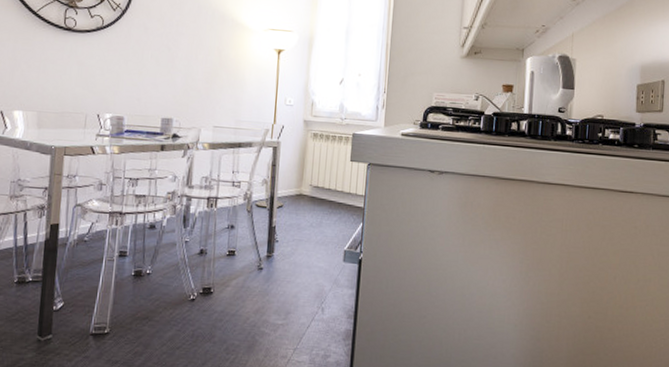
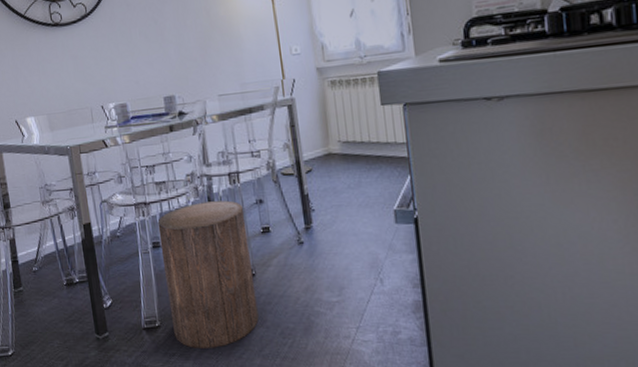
stool: none [122,219,215,359] -> present [157,200,259,348]

